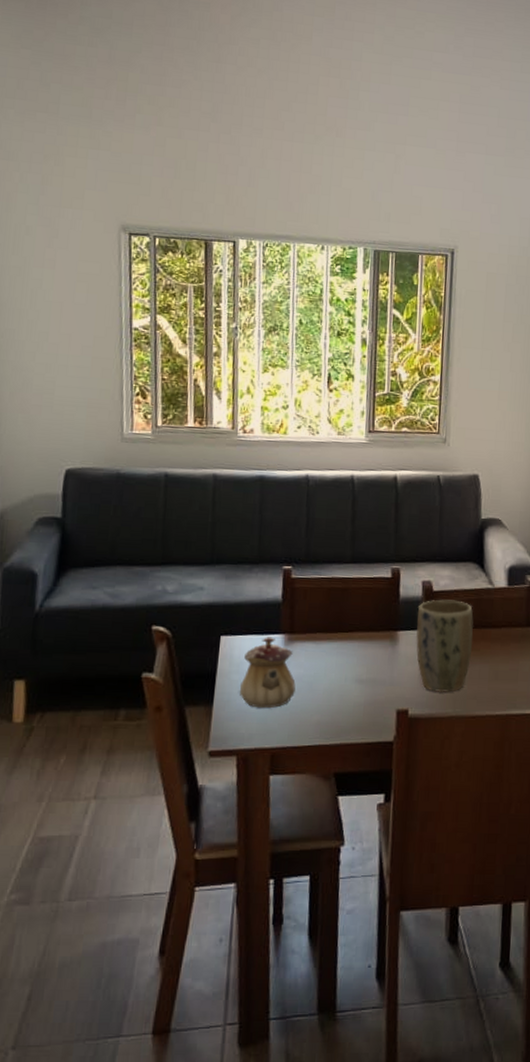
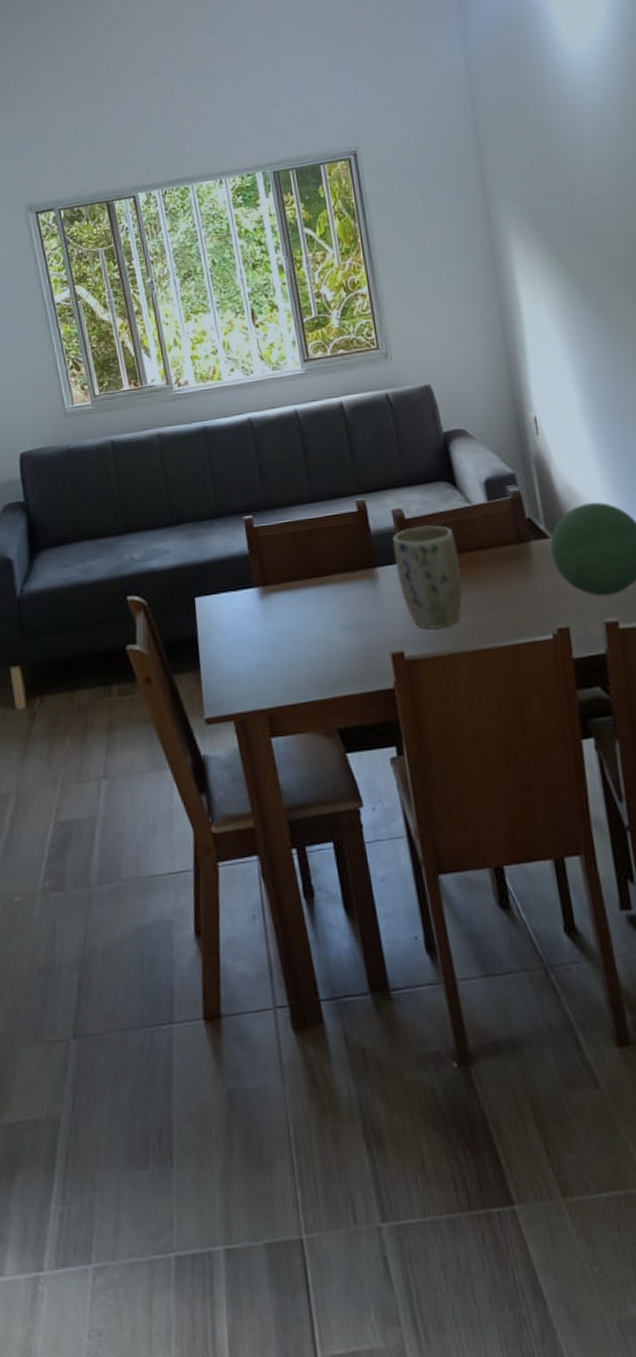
teapot: present [240,637,296,708] -> none [222,592,280,669]

